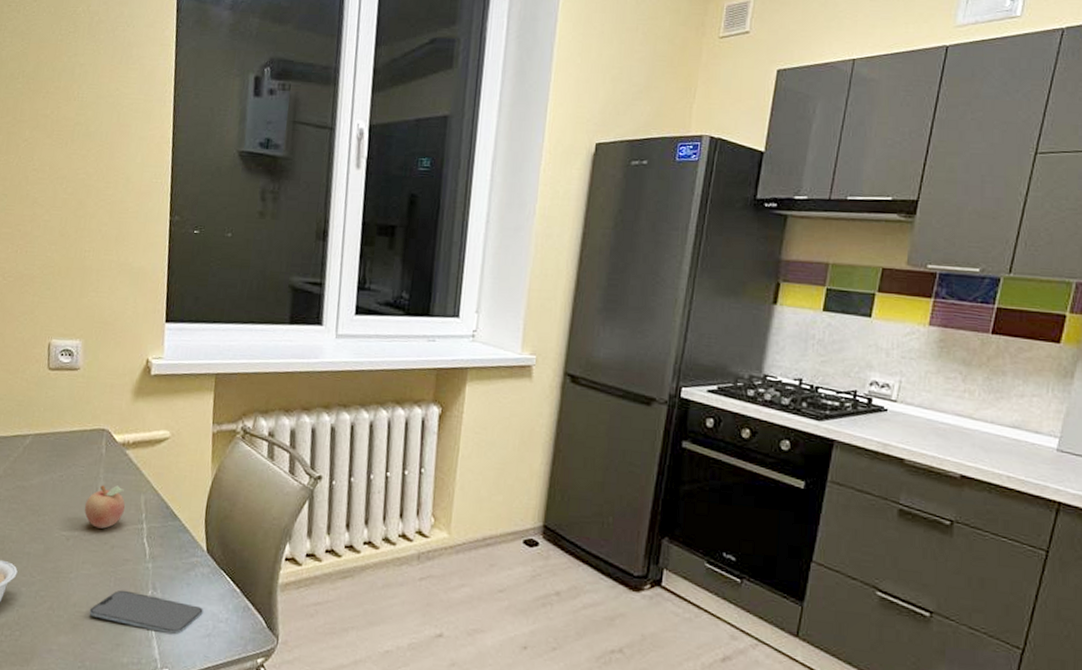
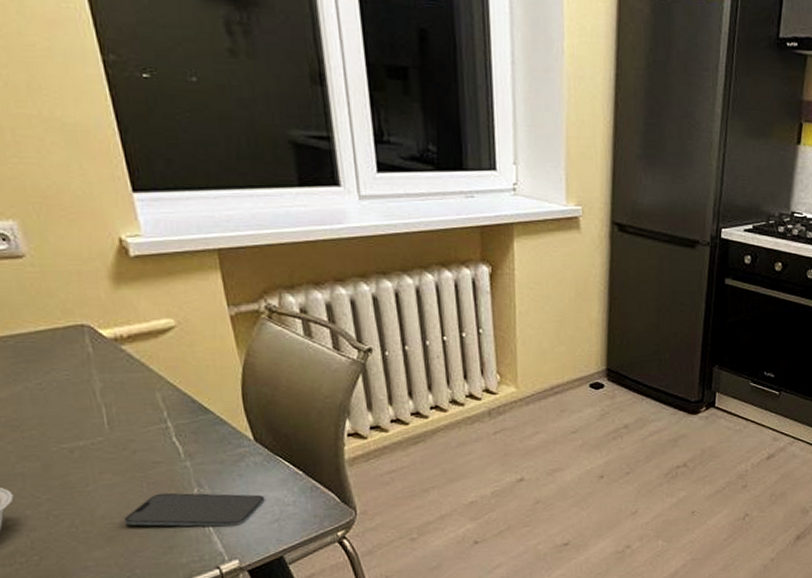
fruit: present [84,485,126,529] -> none [82,386,139,435]

